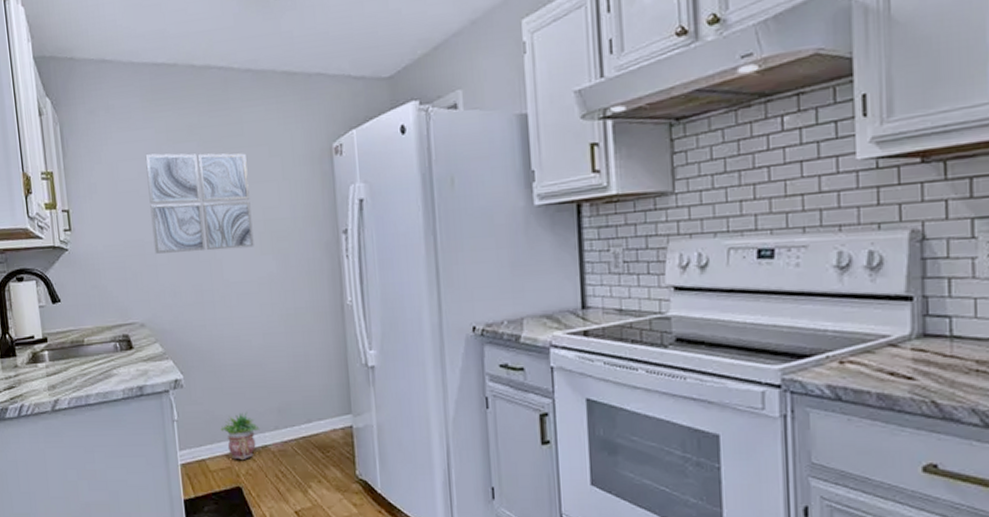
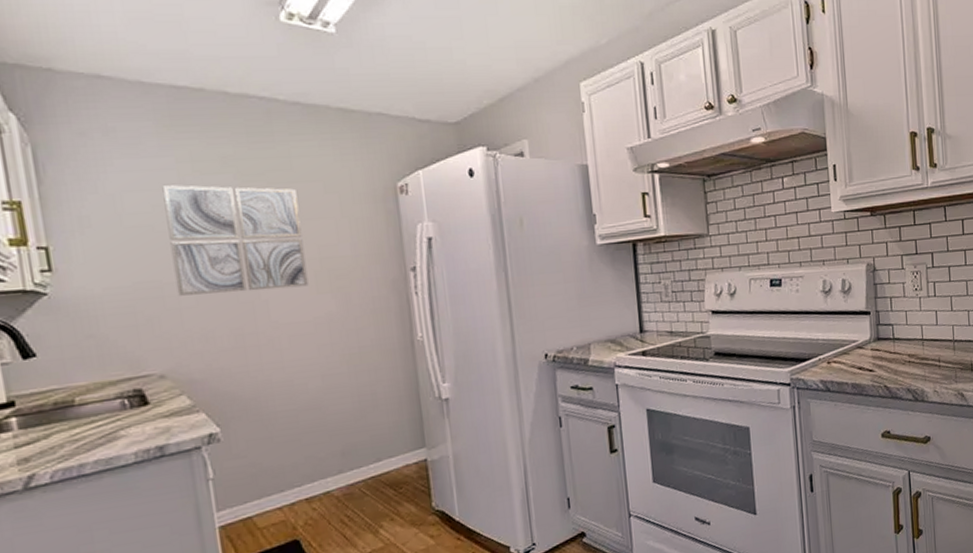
potted plant: present [220,411,260,460] -> none [271,458,321,512]

